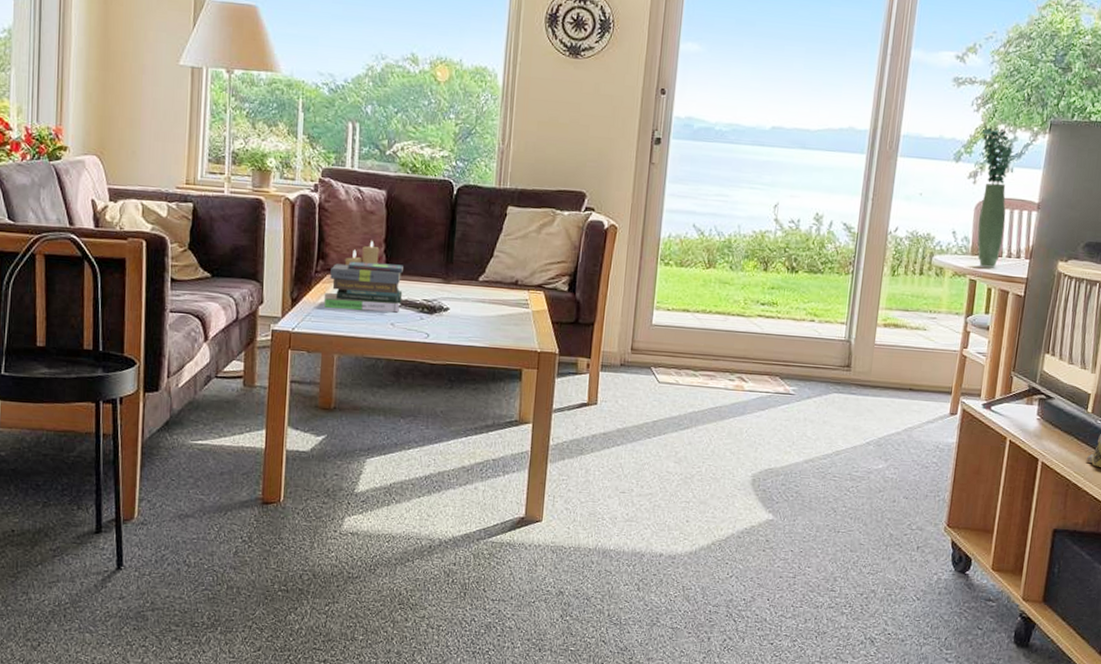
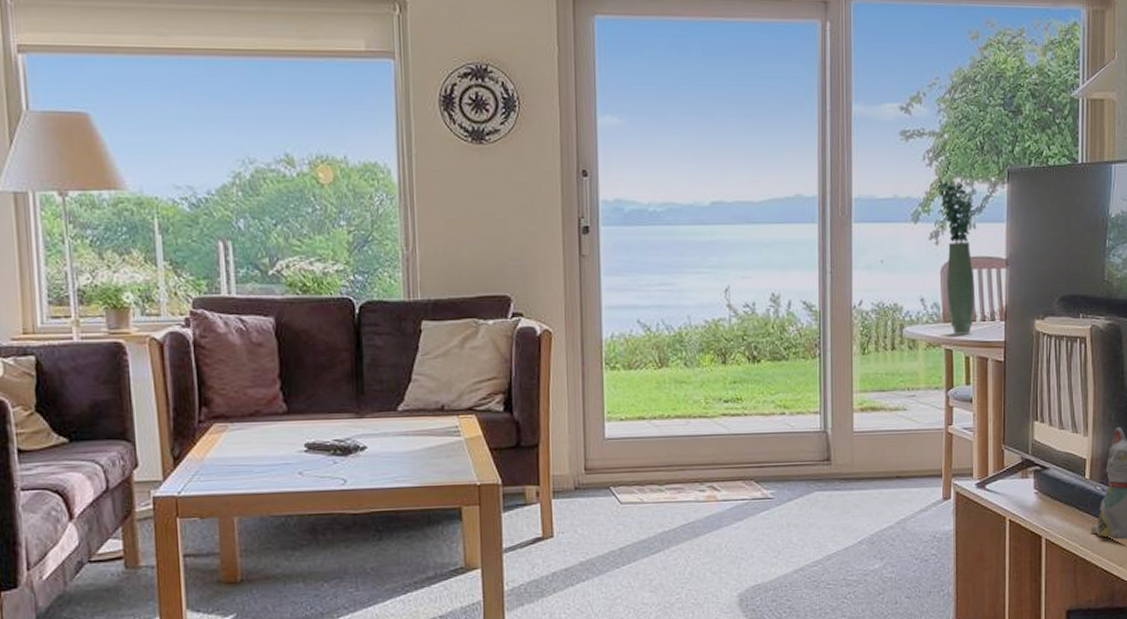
books: present [323,261,403,313] -> none [212,402,309,464]
candle: present [344,240,380,266] -> none [233,377,275,410]

